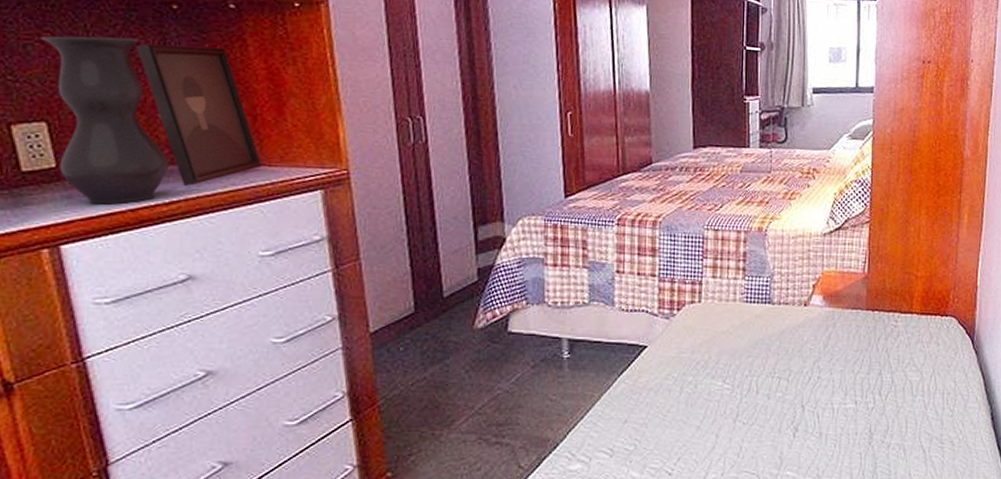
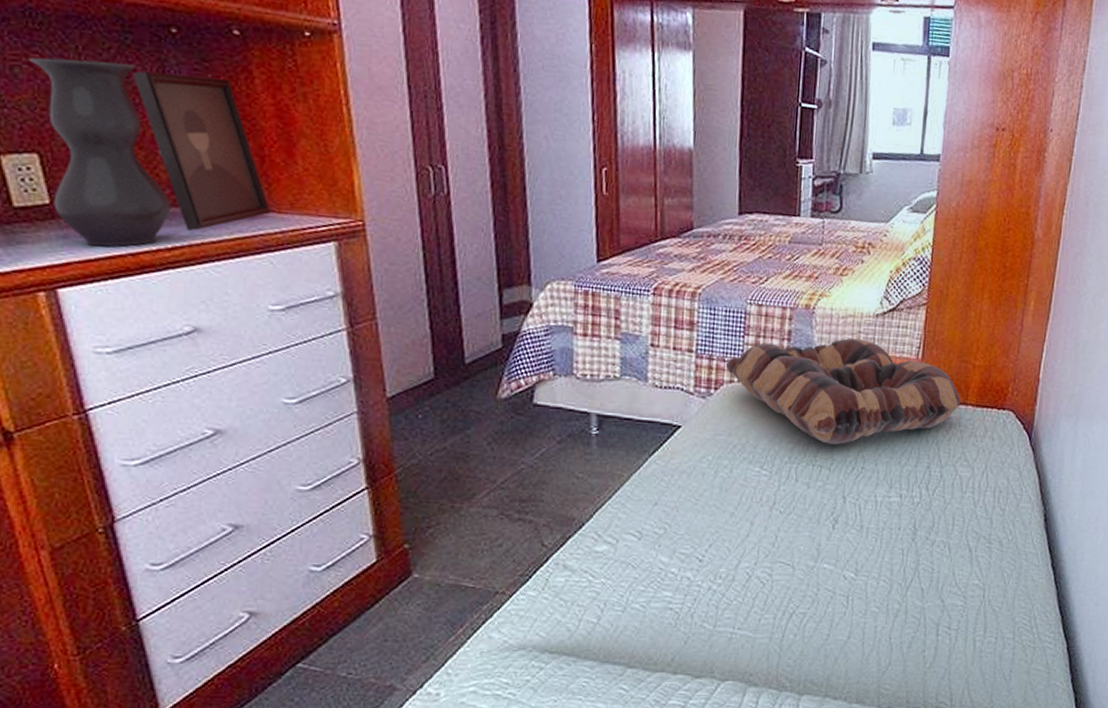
seat cushion: none [686,257,906,356] -> present [725,338,961,445]

